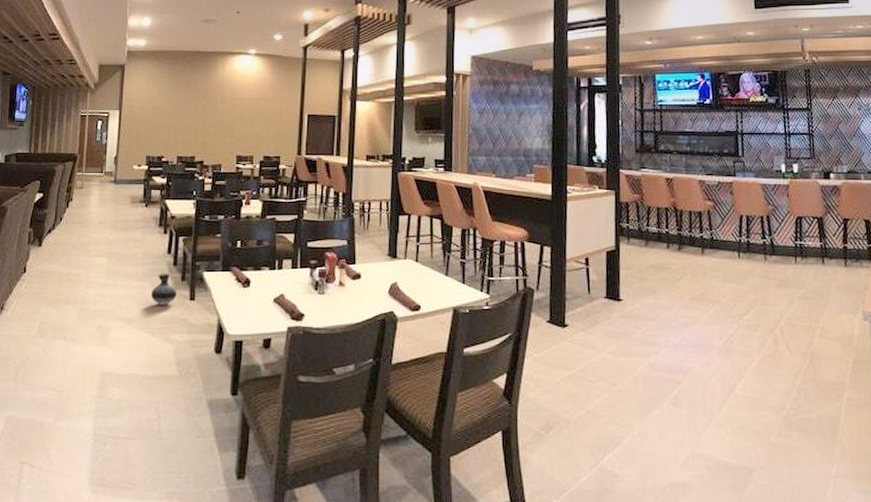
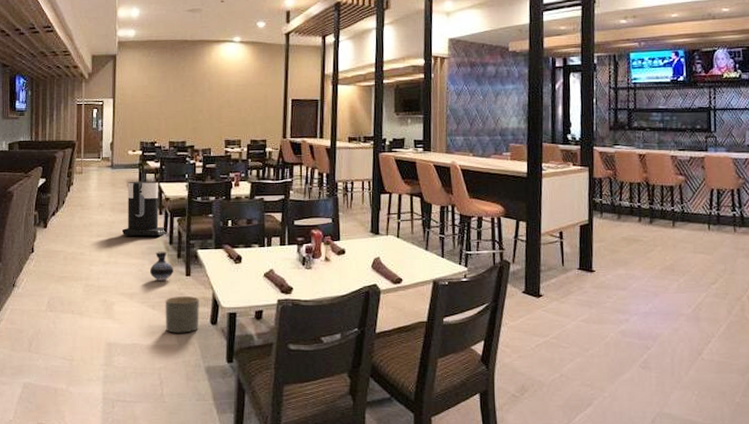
trash can: none [122,197,172,257] -> present [121,181,167,237]
planter: none [165,322,203,363] -> present [165,296,199,333]

